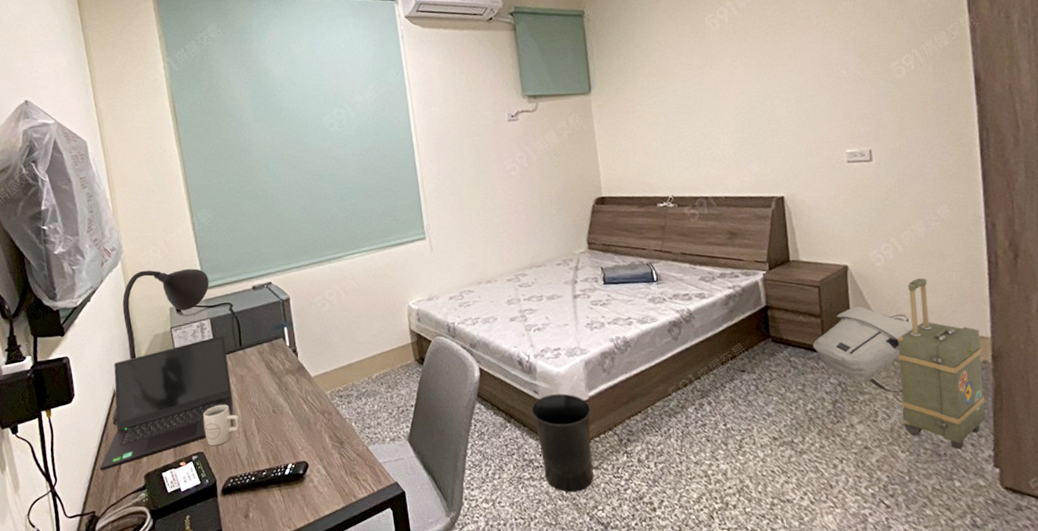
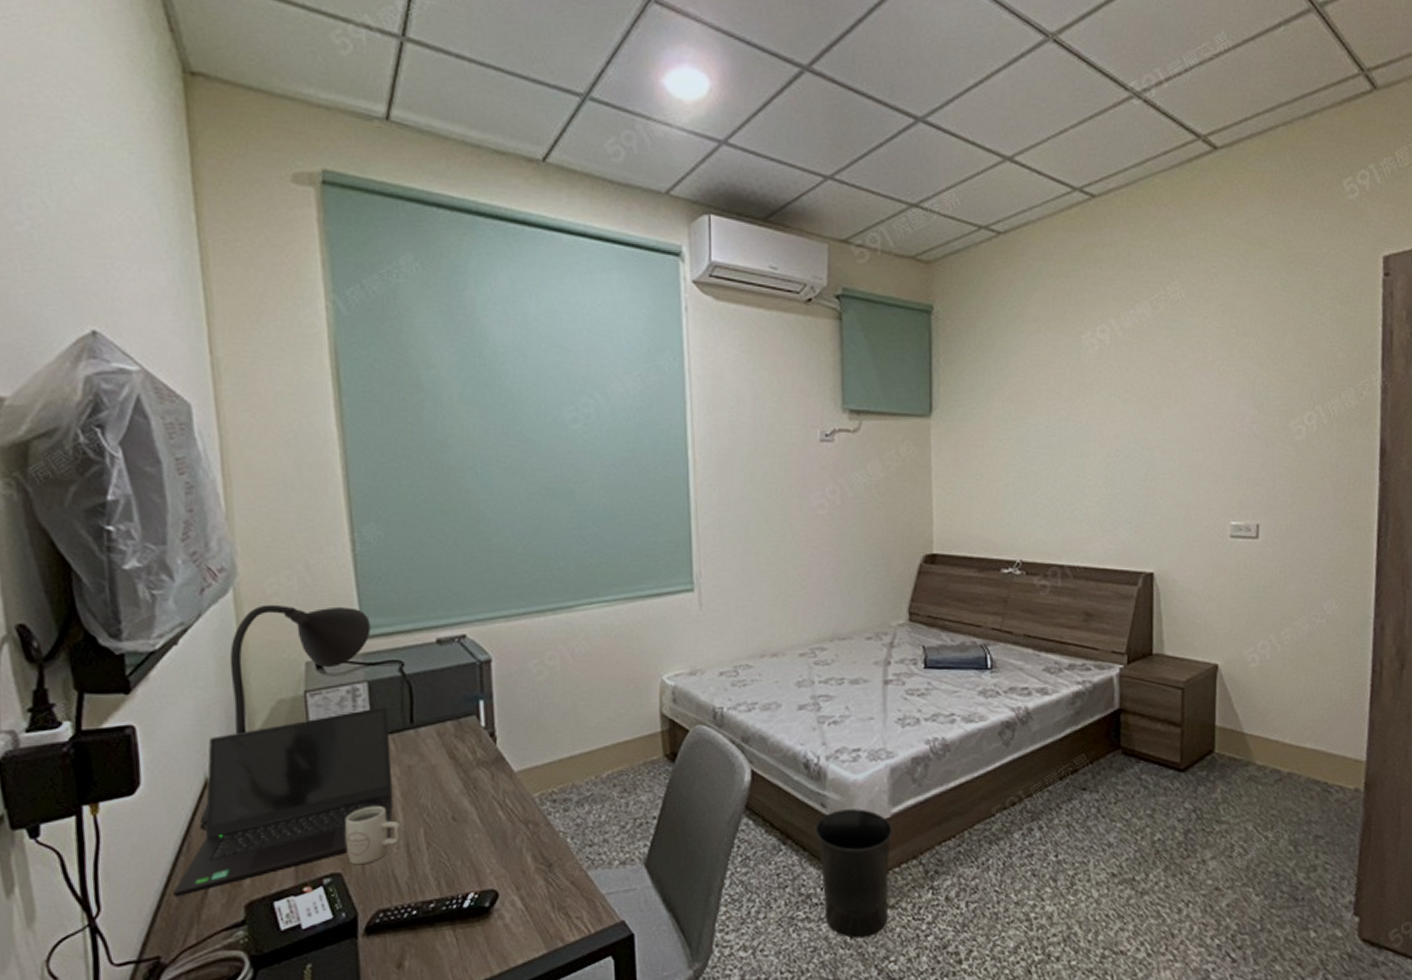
backpack: present [812,305,921,393] -> none [1168,714,1292,823]
suitcase: present [897,278,985,450] -> none [1261,685,1355,894]

